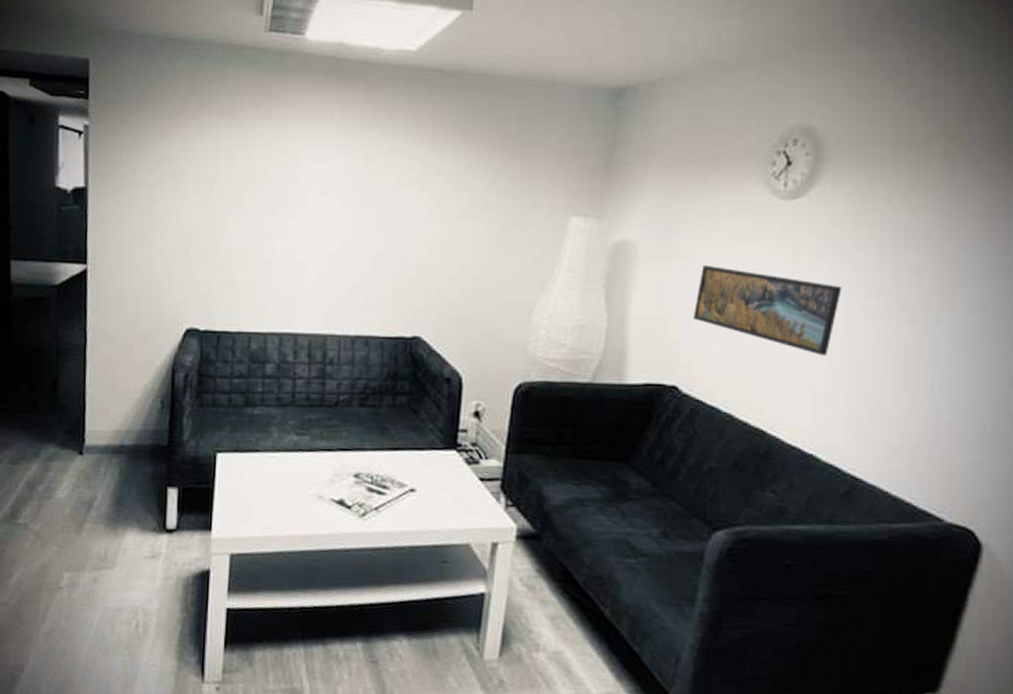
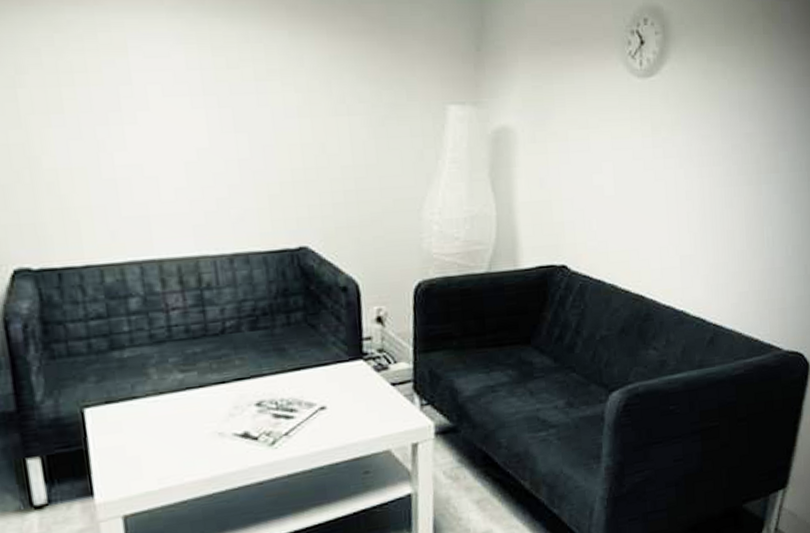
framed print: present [692,264,842,356] -> none [573,145,694,222]

